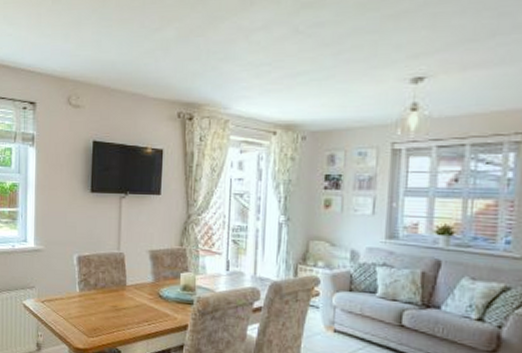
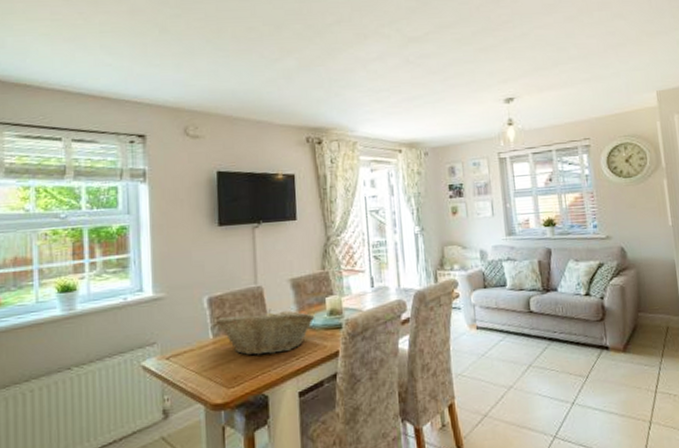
fruit basket: none [83,274,169,316] -> present [216,309,315,356]

